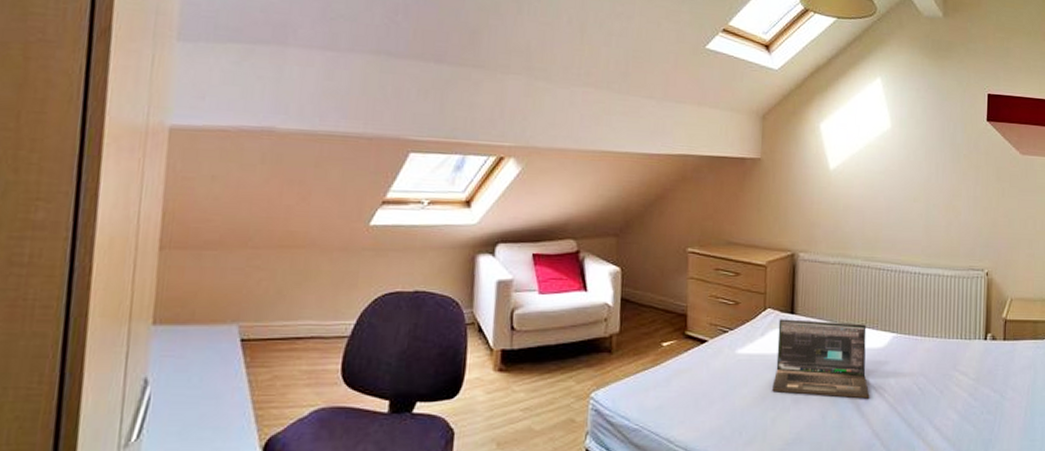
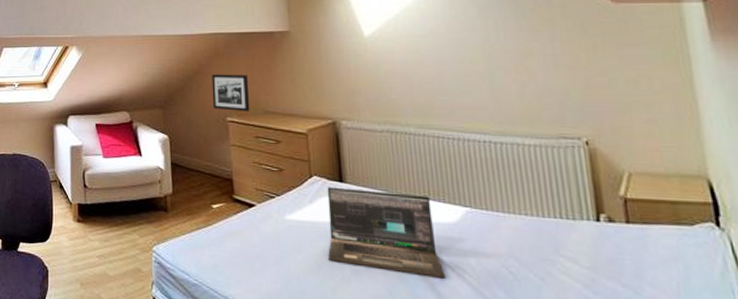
picture frame: none [673,200,714,242] -> present [211,74,250,111]

